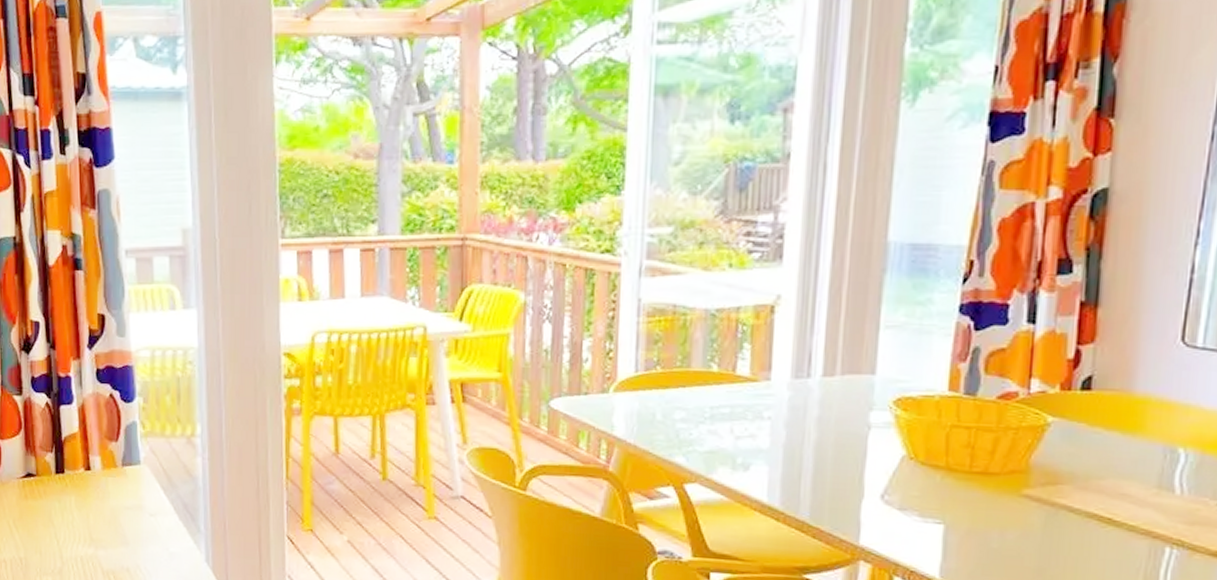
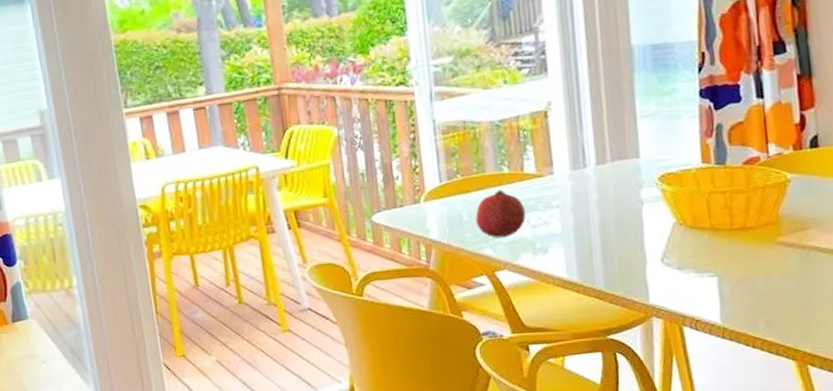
fruit: none [670,390,730,446] -> present [475,189,526,238]

